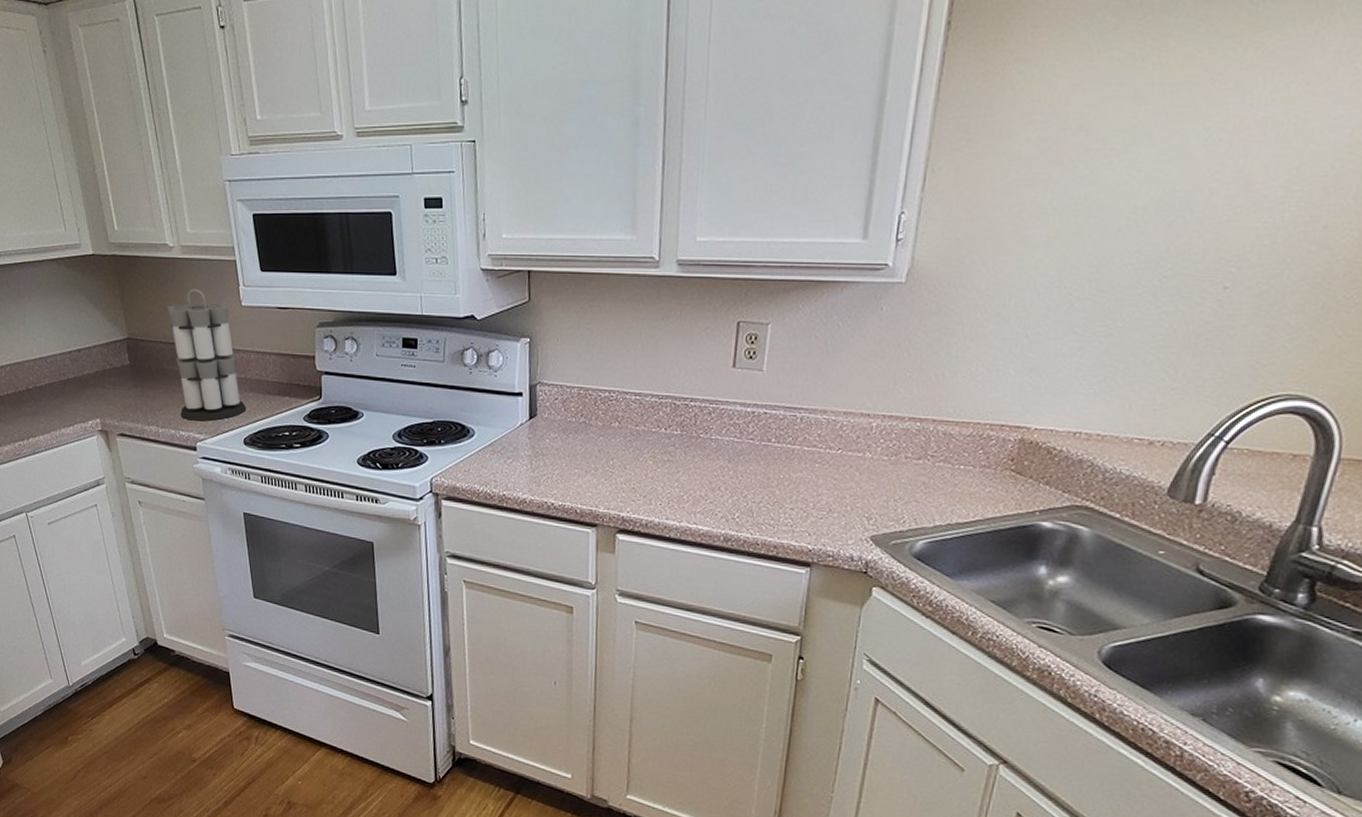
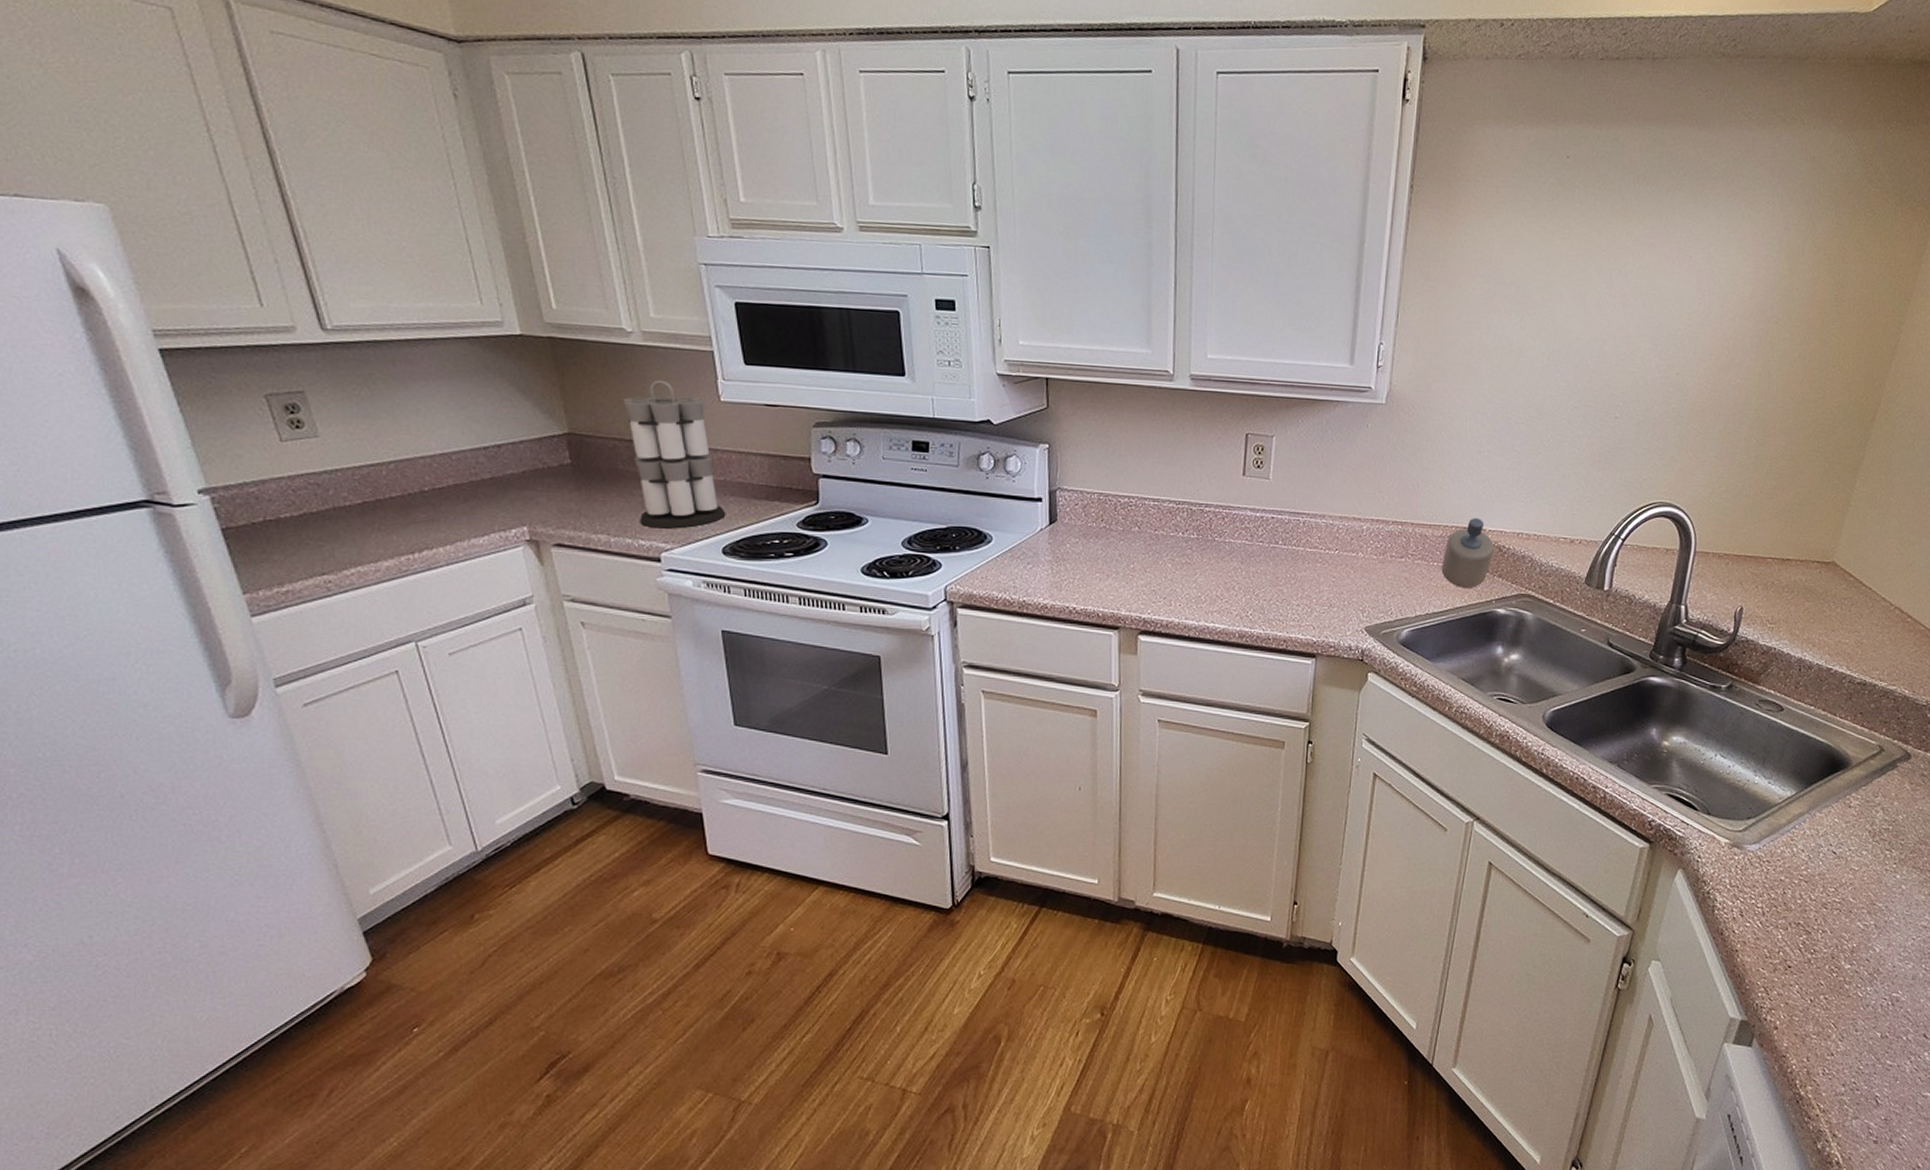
soap dispenser: none [969,414,1042,496] -> present [1441,518,1495,588]

